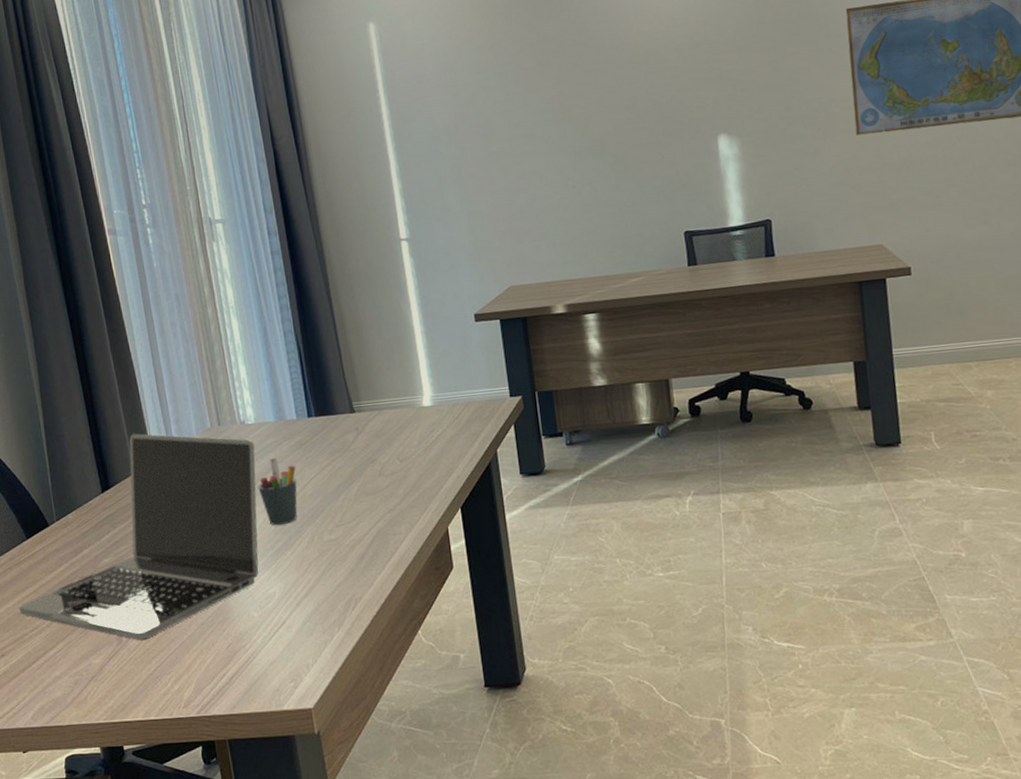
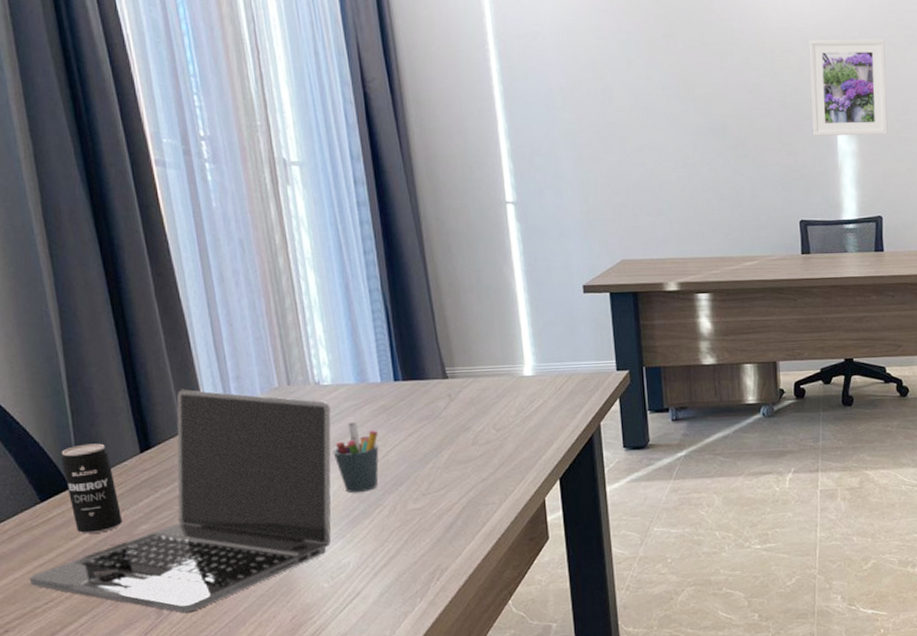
beverage can: none [41,485,89,567] -> present [61,443,122,534]
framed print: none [682,36,772,144] -> present [808,39,888,136]

